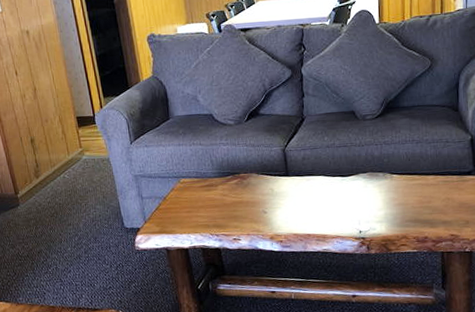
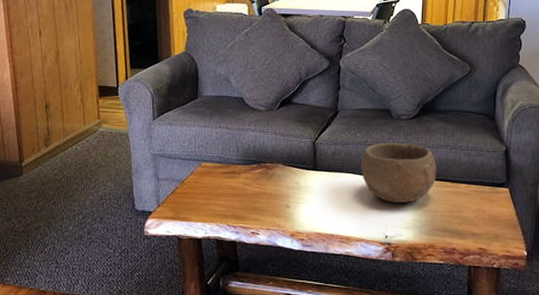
bowl: none [330,141,405,200] -> present [361,142,437,203]

